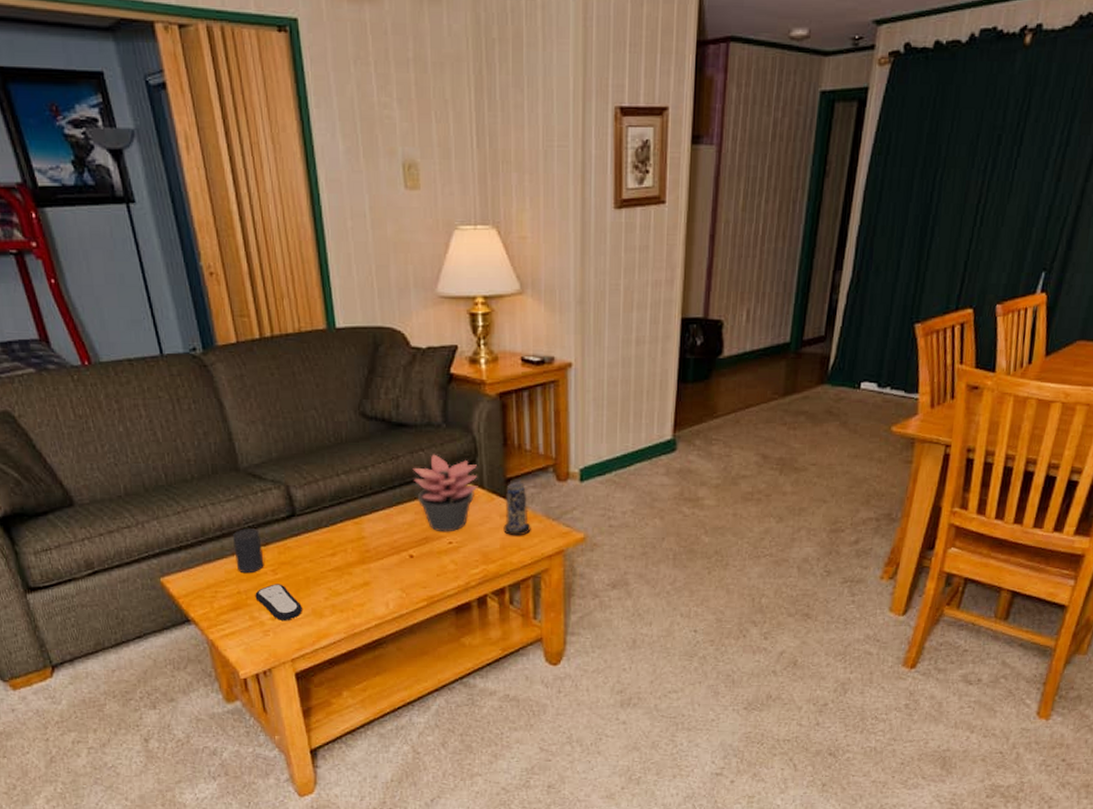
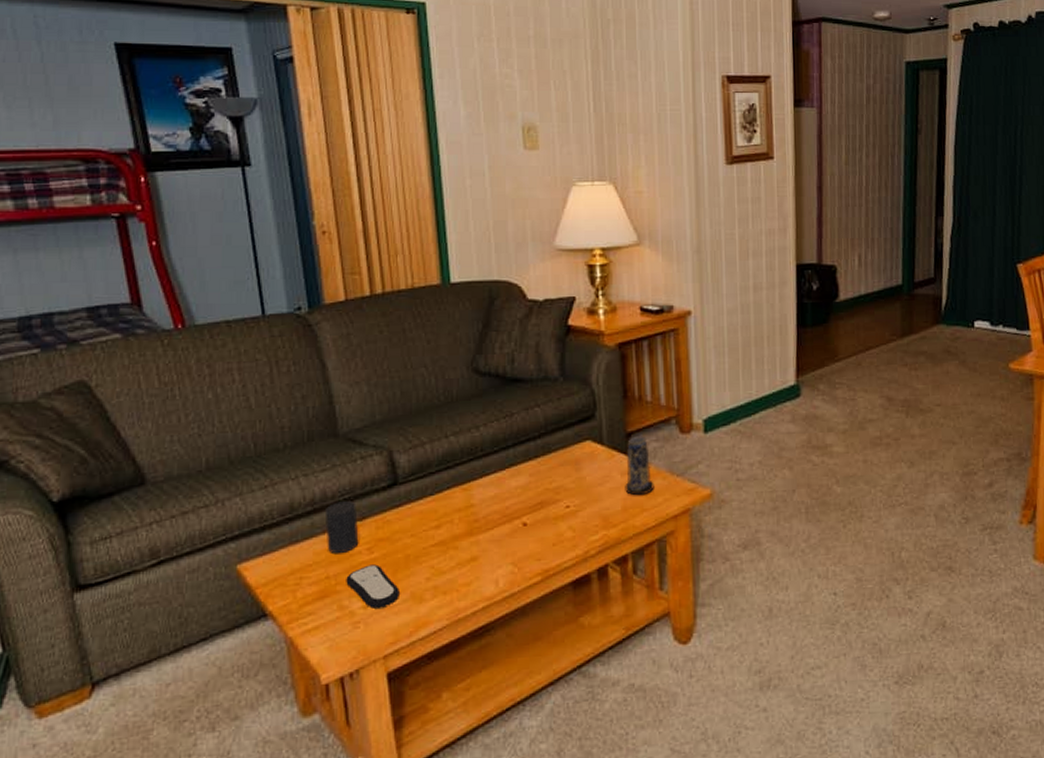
succulent plant: present [412,454,478,532] -> none [527,409,597,495]

